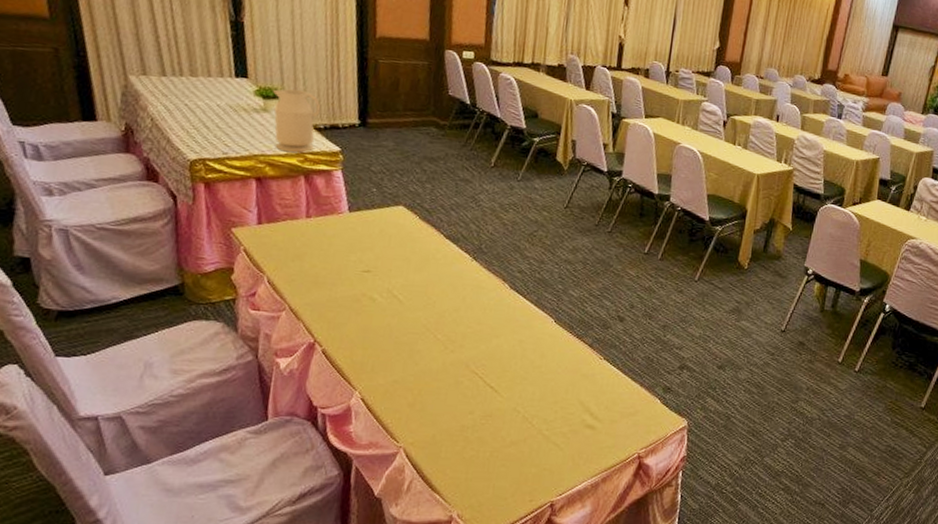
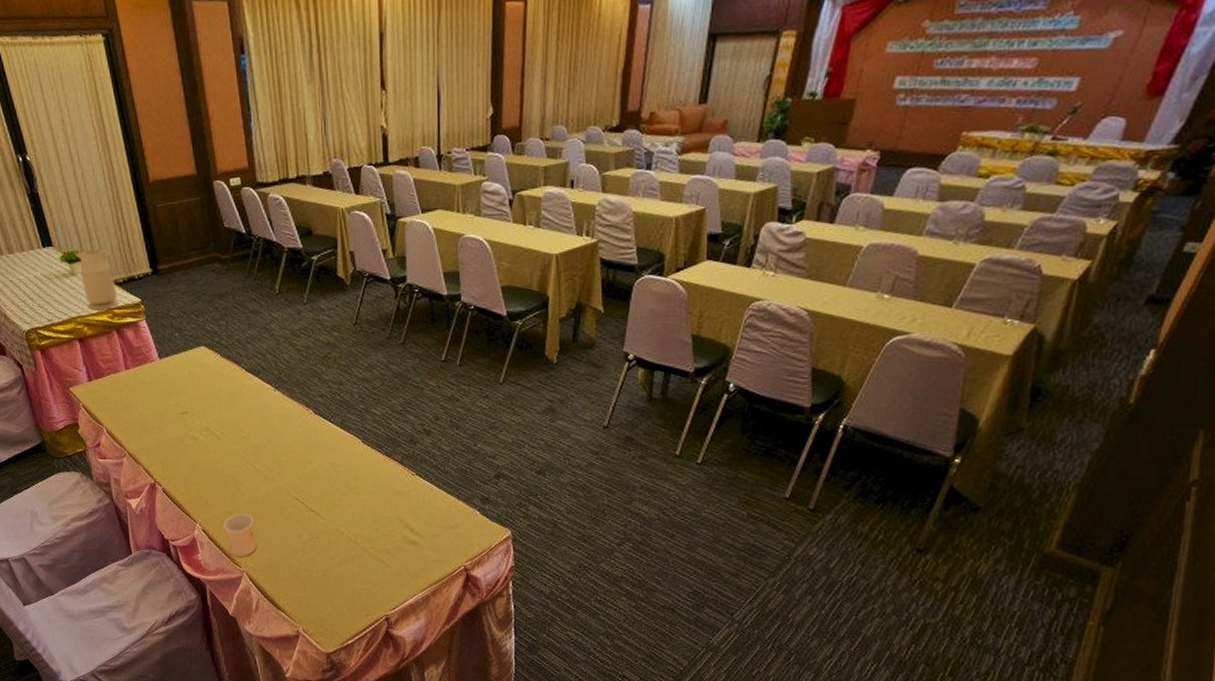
mug: none [386,383,424,432] -> present [223,513,257,557]

